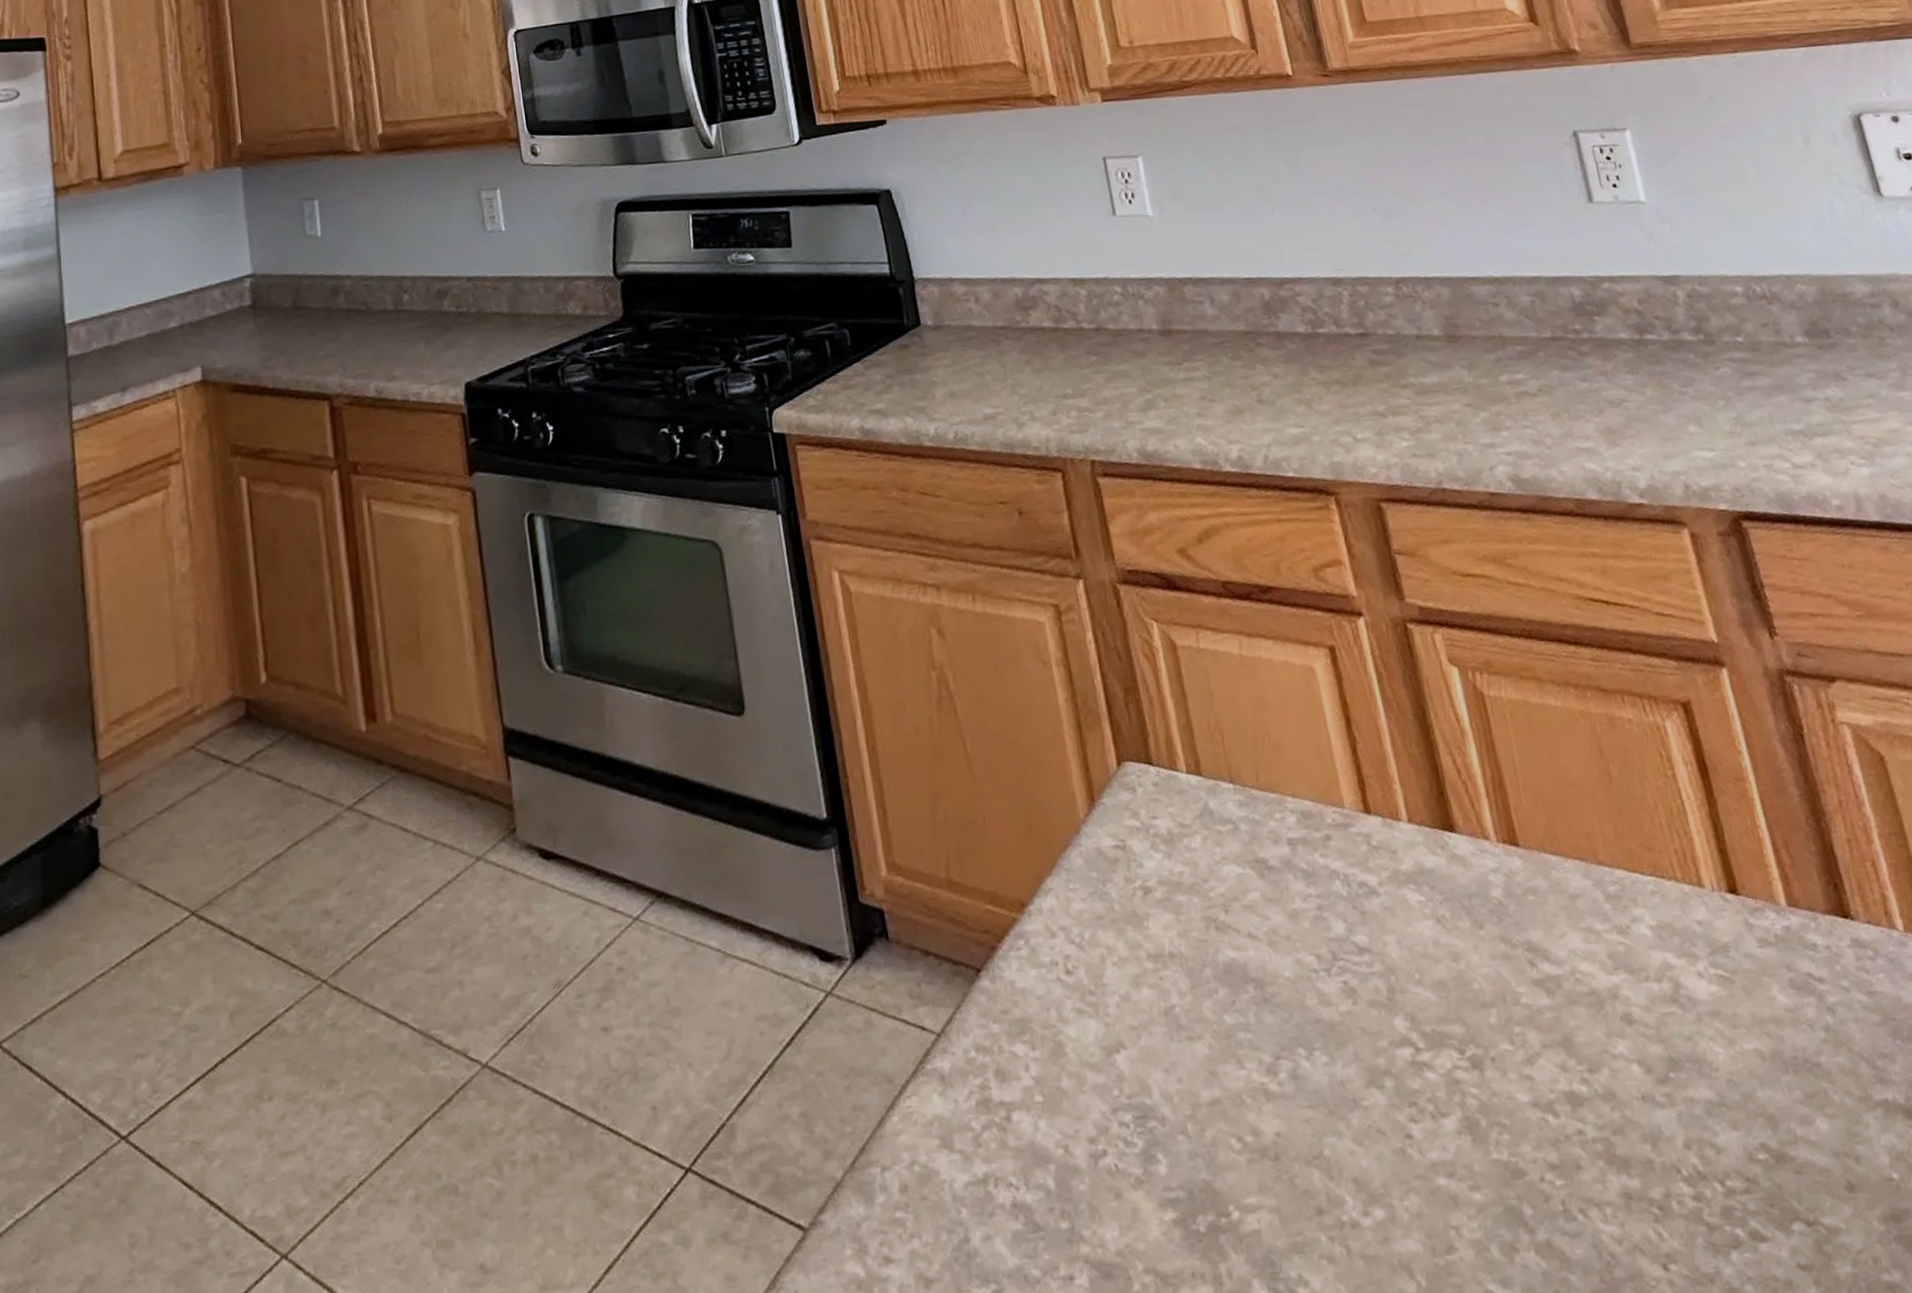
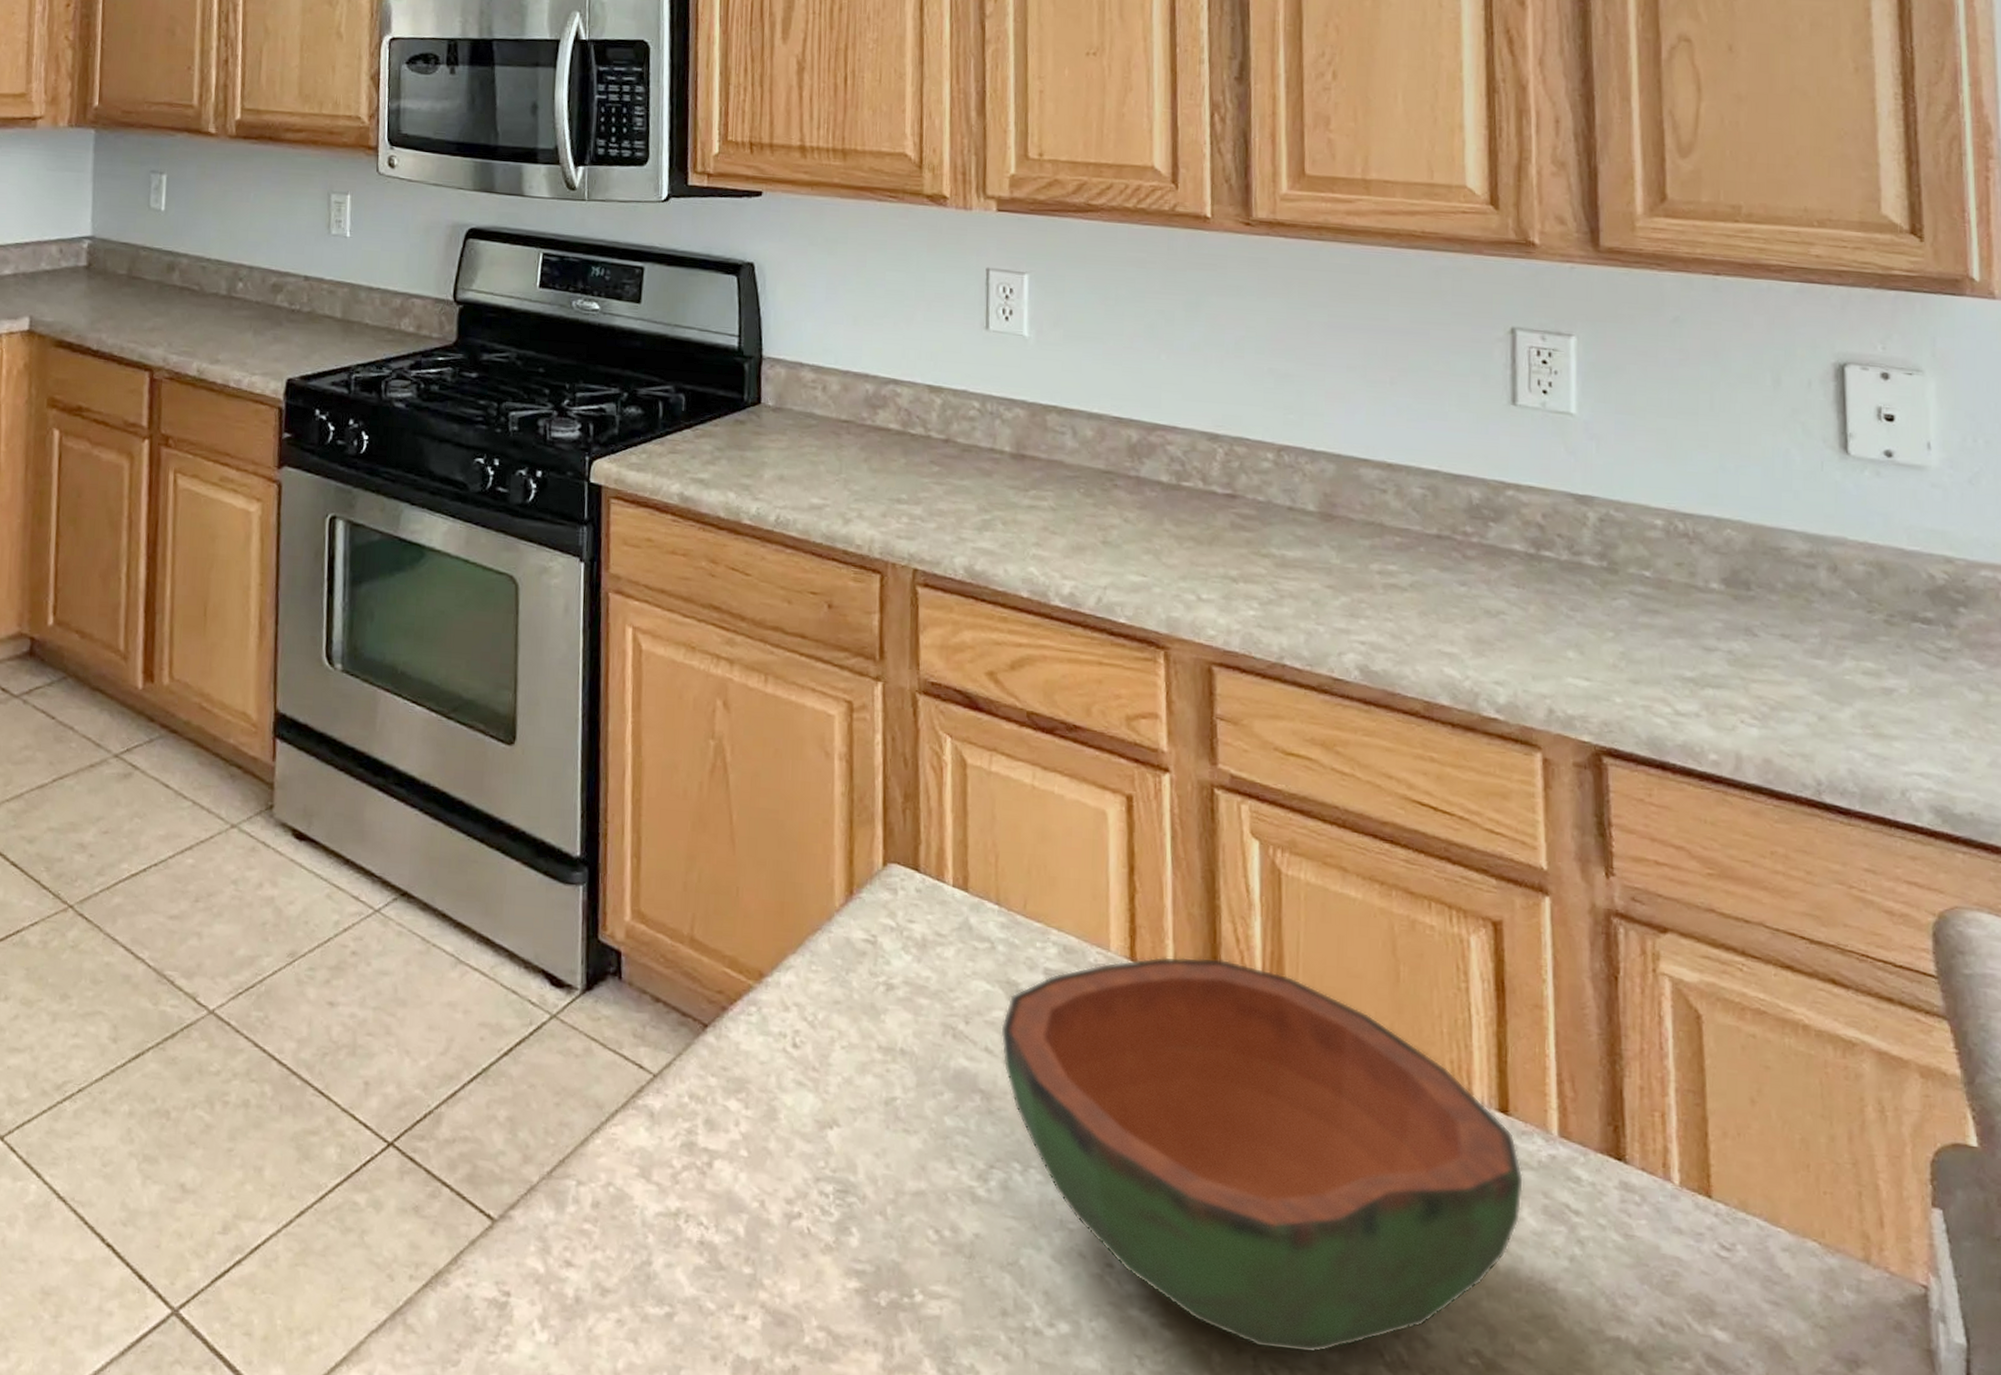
bowl: none [1259,793,1772,1191] -> present [1001,956,1524,1354]

